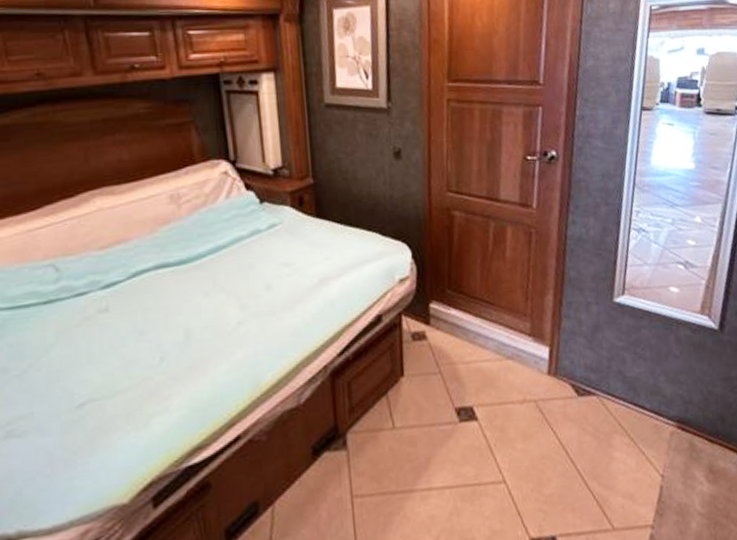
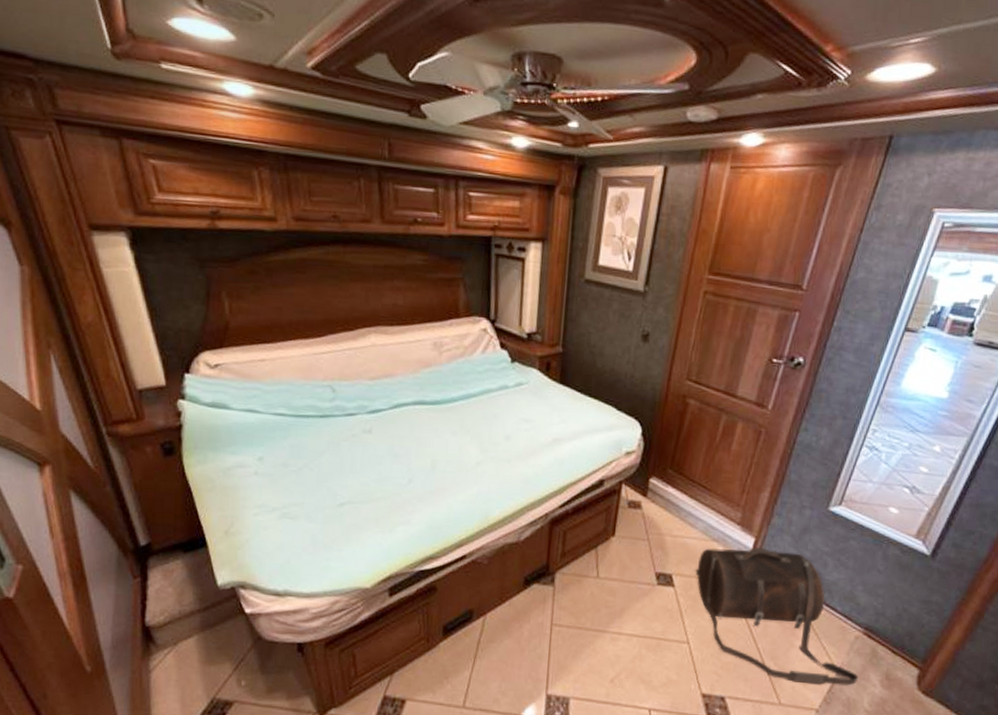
duffel bag: none [496,354,684,500] -> present [695,548,859,686]

